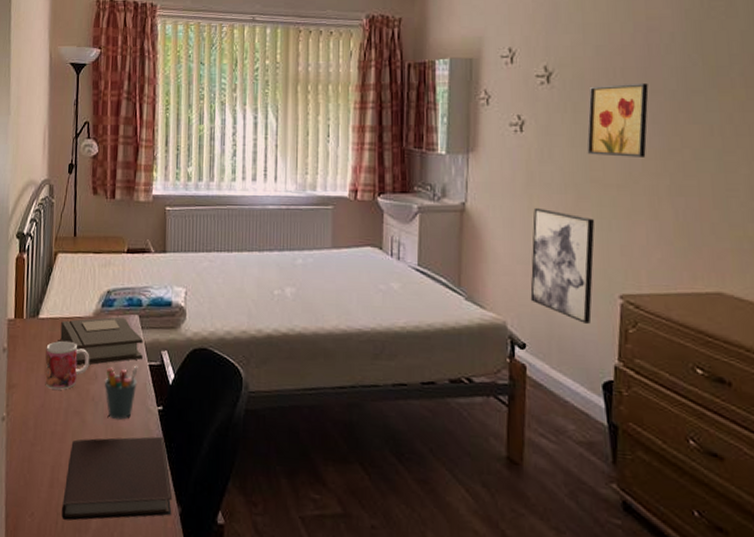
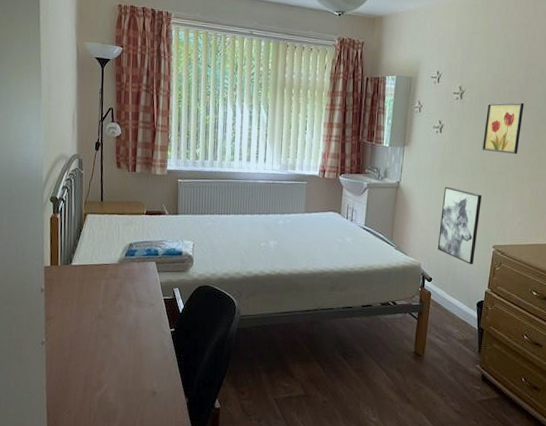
mug: present [45,340,90,390] -> none [78,282,116,319]
book: present [60,317,143,366] -> none [90,263,159,301]
notebook: present [62,436,173,521] -> none [94,350,182,414]
pen holder: present [105,365,138,419] -> none [128,299,155,339]

